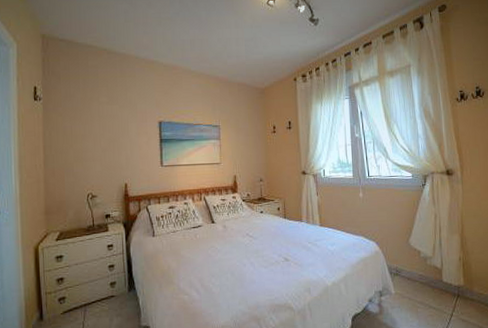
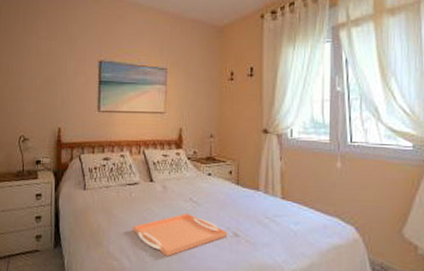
serving tray: none [200,246,280,285] -> present [133,212,228,256]

